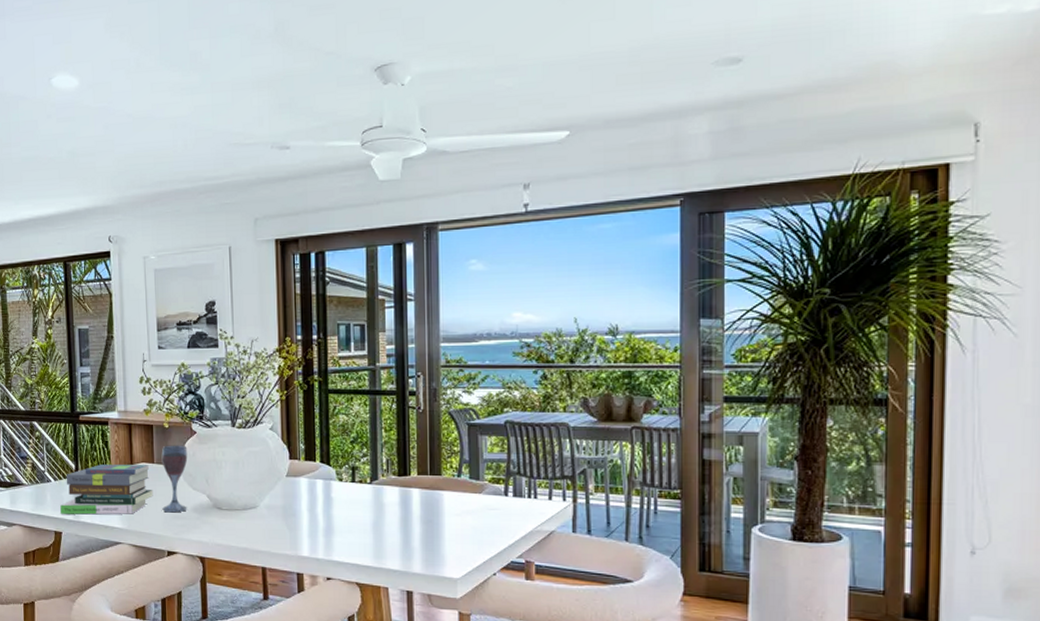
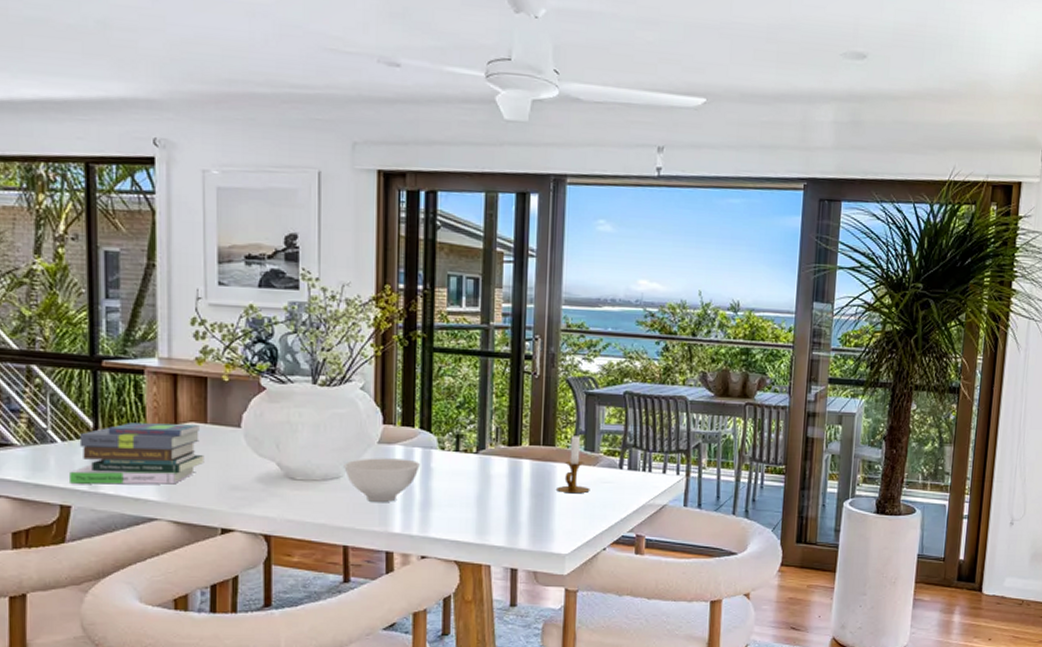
cup: present [161,445,188,512] -> none [216,402,253,482]
bowl: none [259,489,322,528] -> present [344,458,420,502]
candlestick: none [445,465,477,521] -> present [557,436,590,494]

